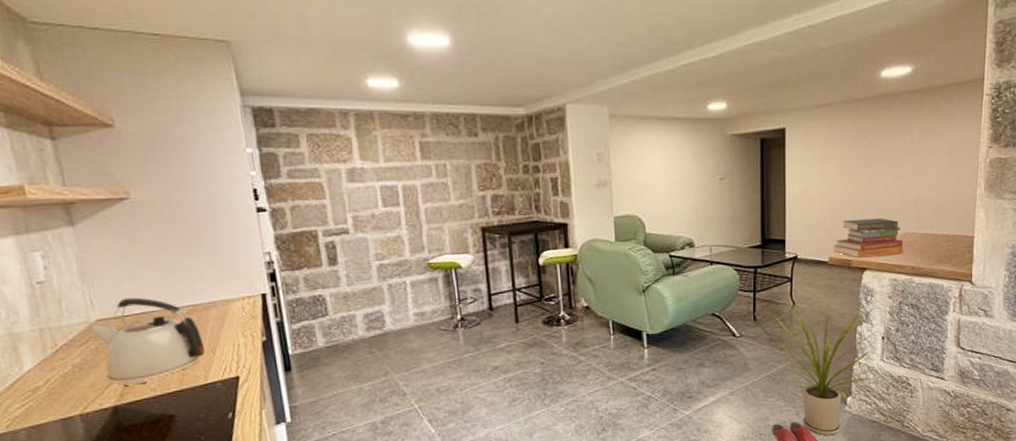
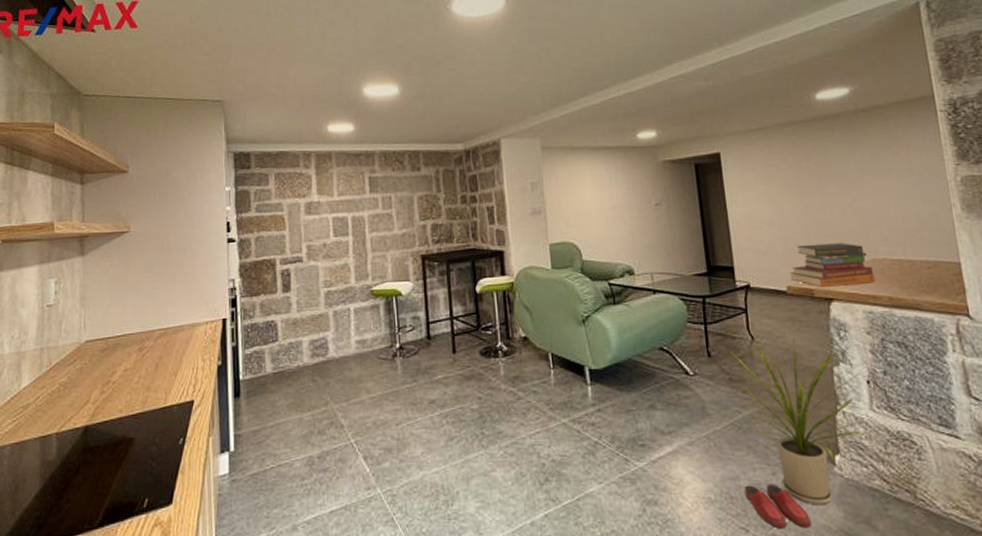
kettle: present [88,297,205,386] -> none [78,320,168,406]

